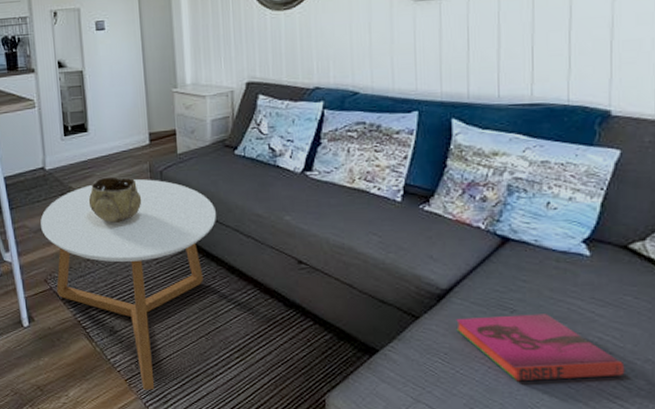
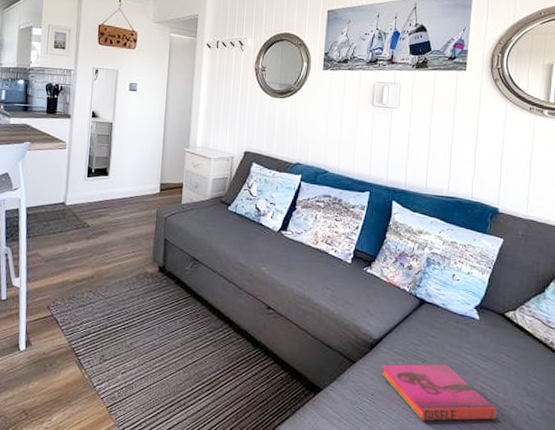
coffee table: present [40,179,216,390] -> none [52,222,207,418]
decorative bowl: present [88,176,142,223] -> none [99,217,146,259]

